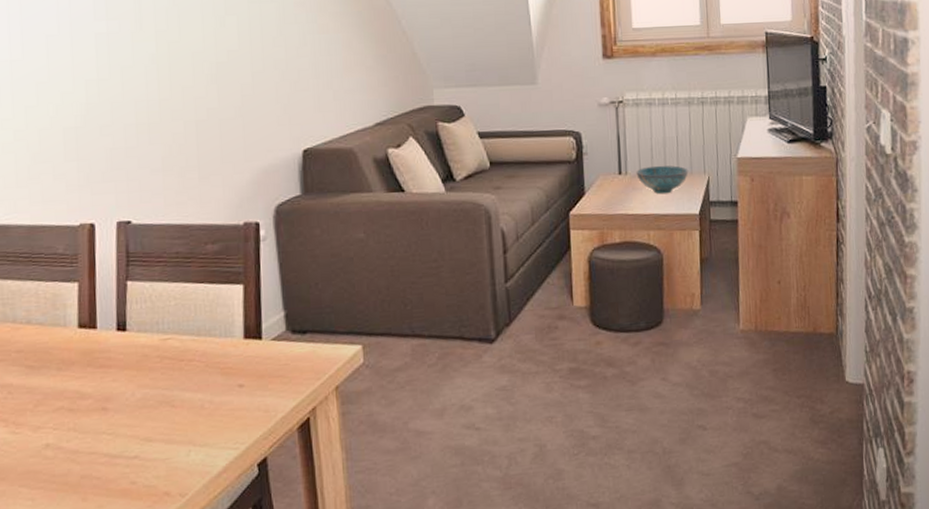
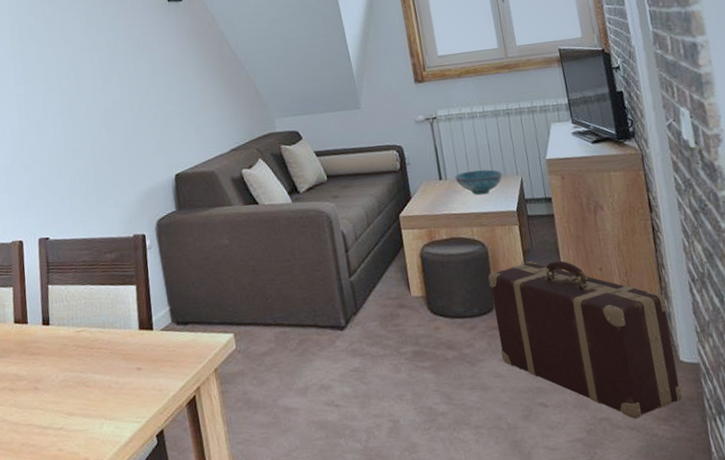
suitcase: none [660,271,843,442] -> present [488,260,683,419]

